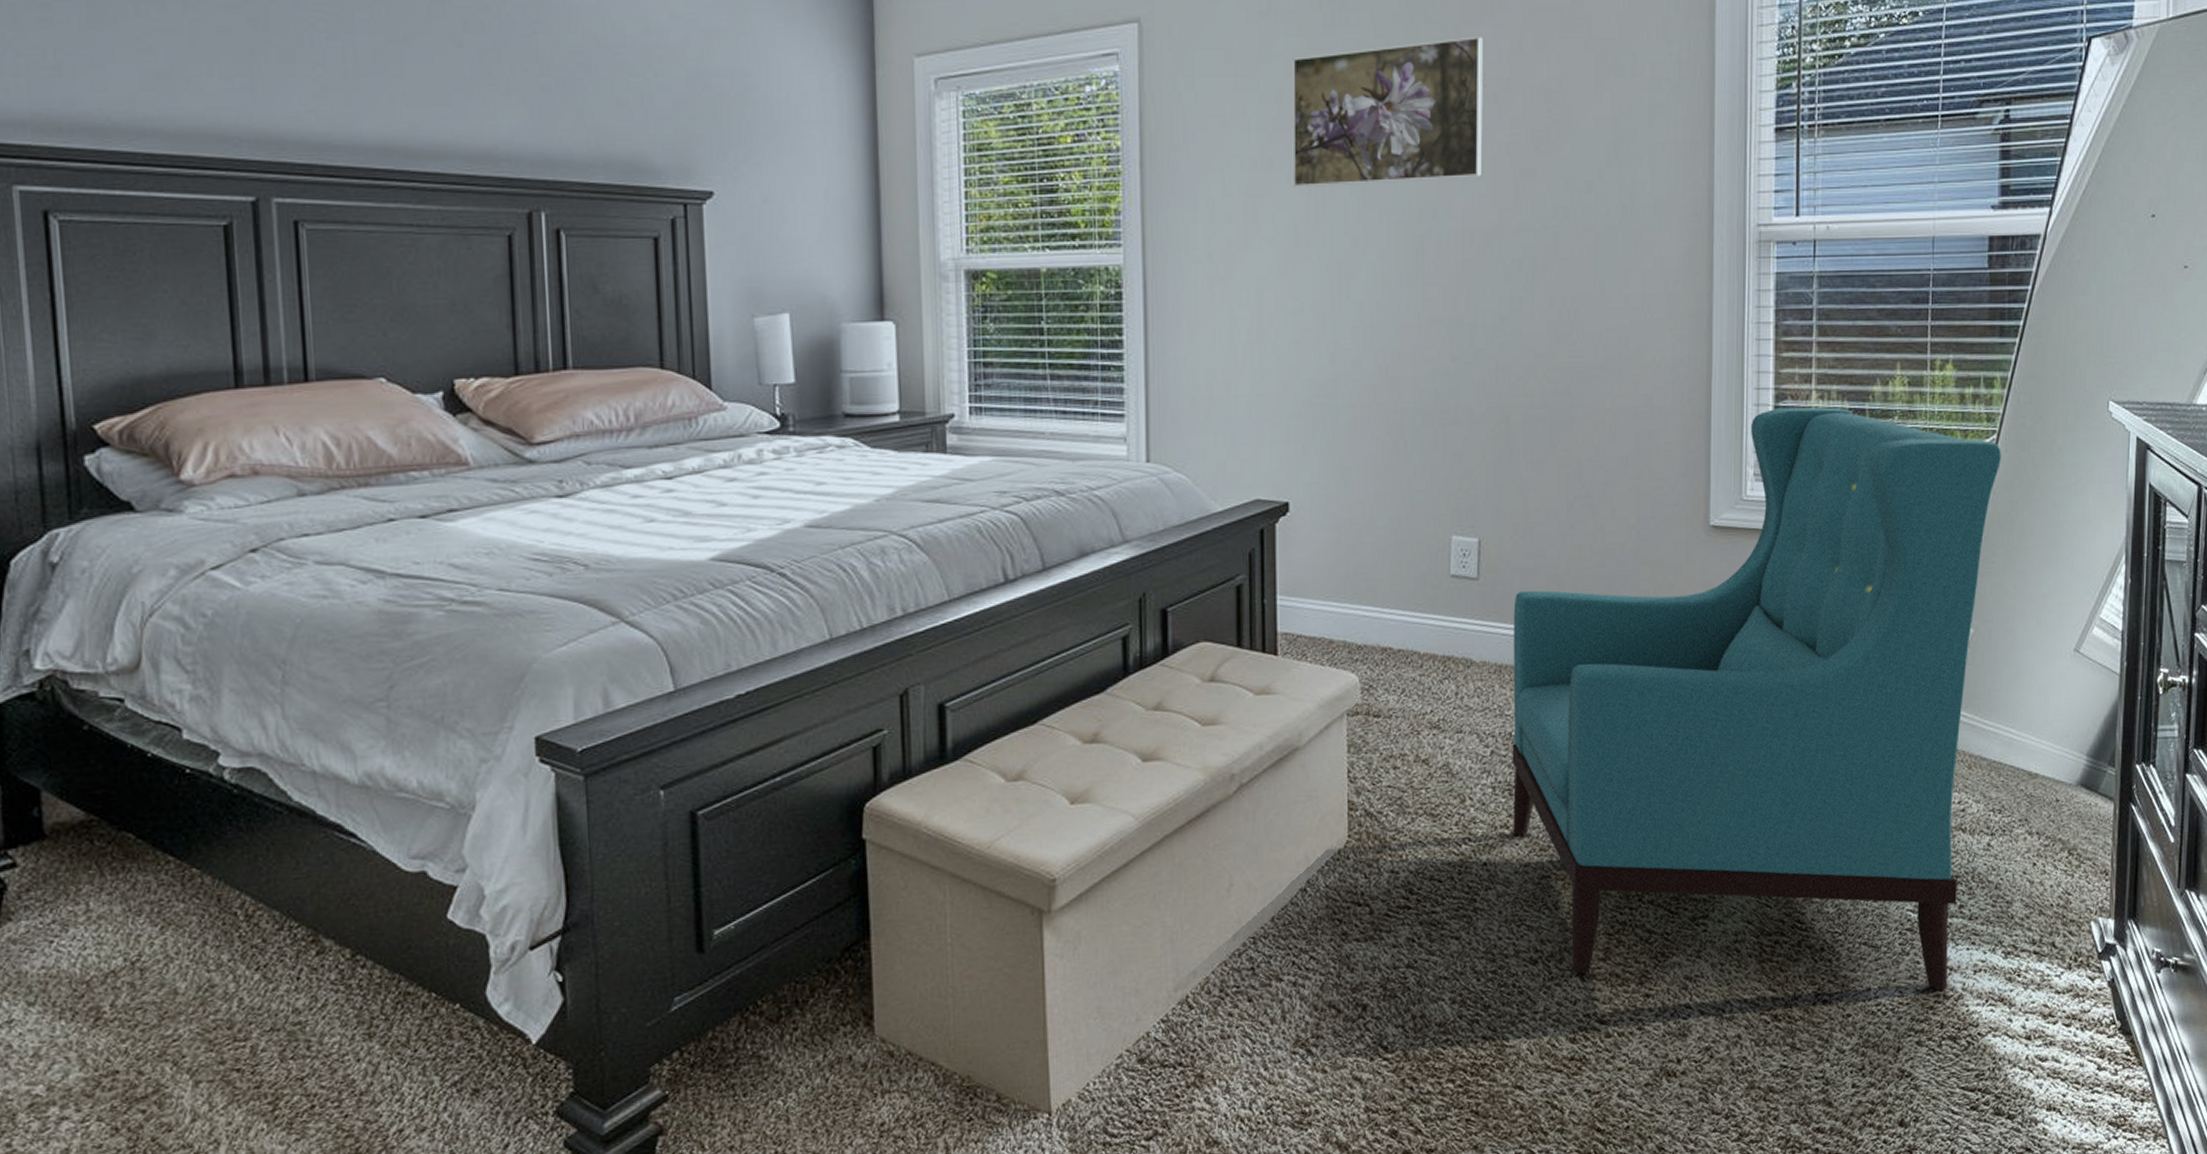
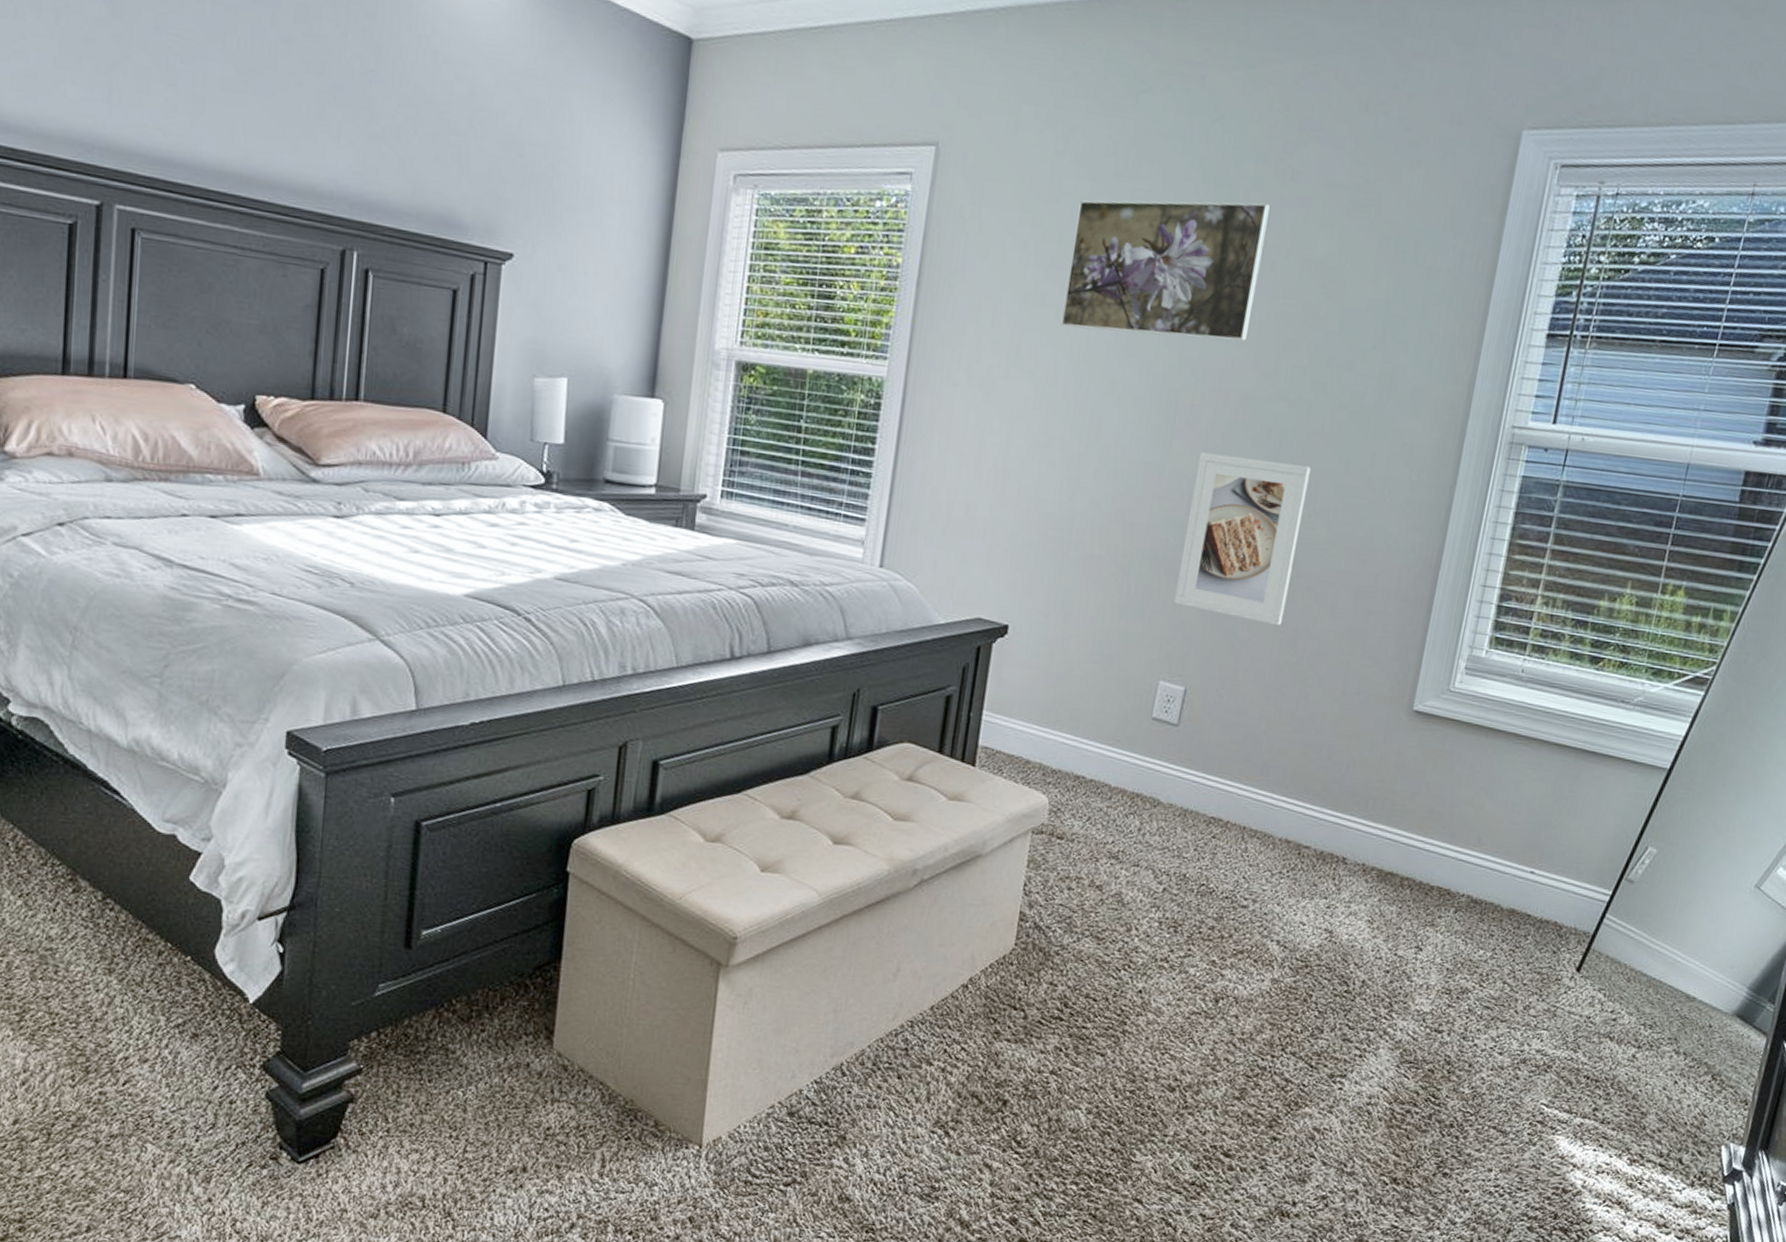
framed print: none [1453,294,1567,461] -> present [1174,452,1311,626]
armchair: present [1512,407,2002,991] -> none [1172,607,1718,1184]

